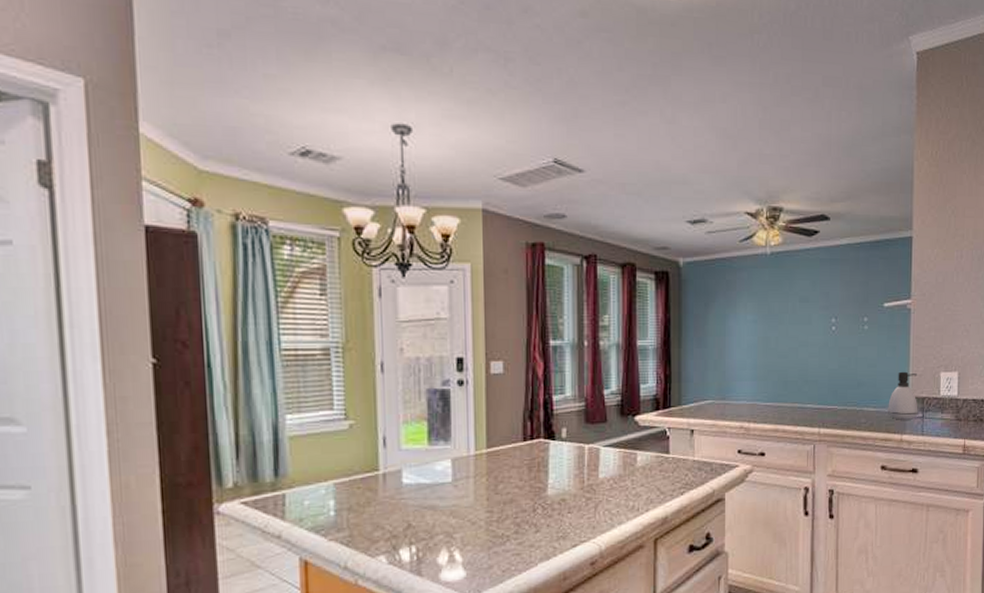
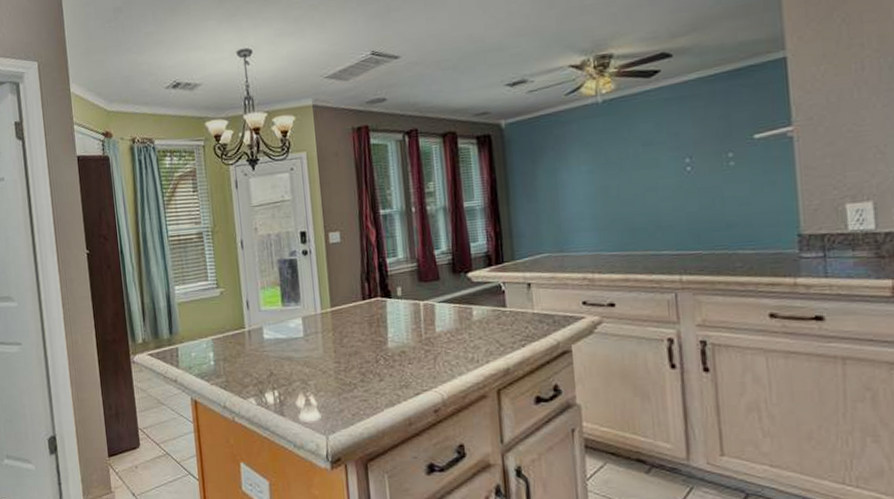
soap dispenser: present [888,371,918,420] -> none [771,206,817,262]

